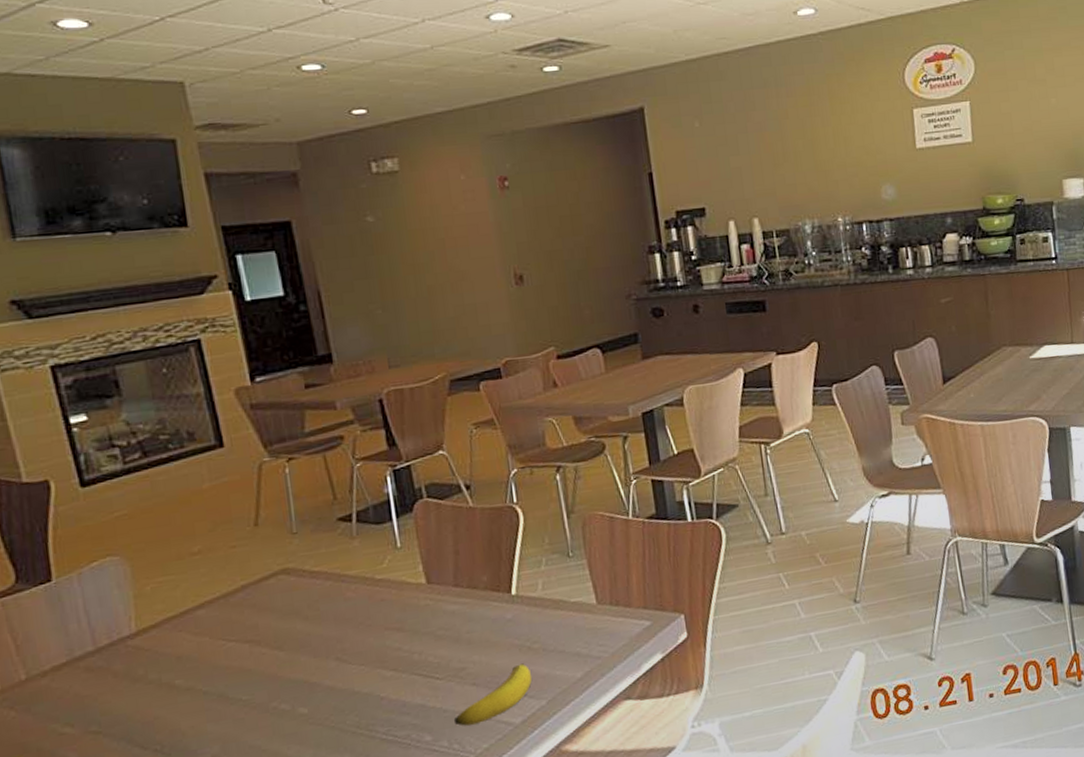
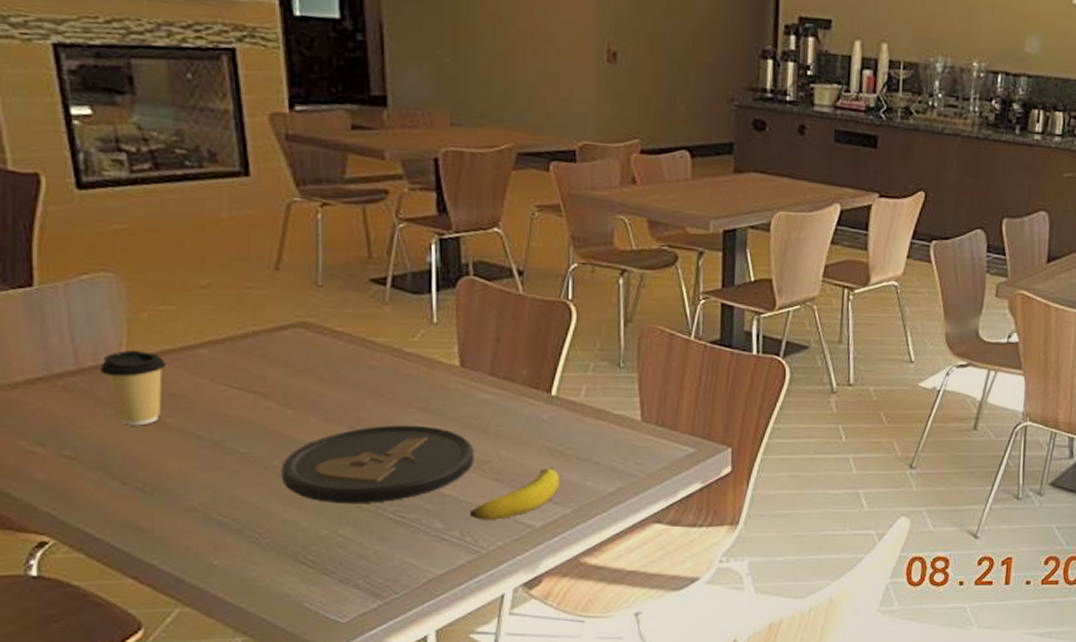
coffee cup: none [114,622,171,694] -> present [100,350,166,426]
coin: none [280,644,452,735] -> present [281,424,475,503]

